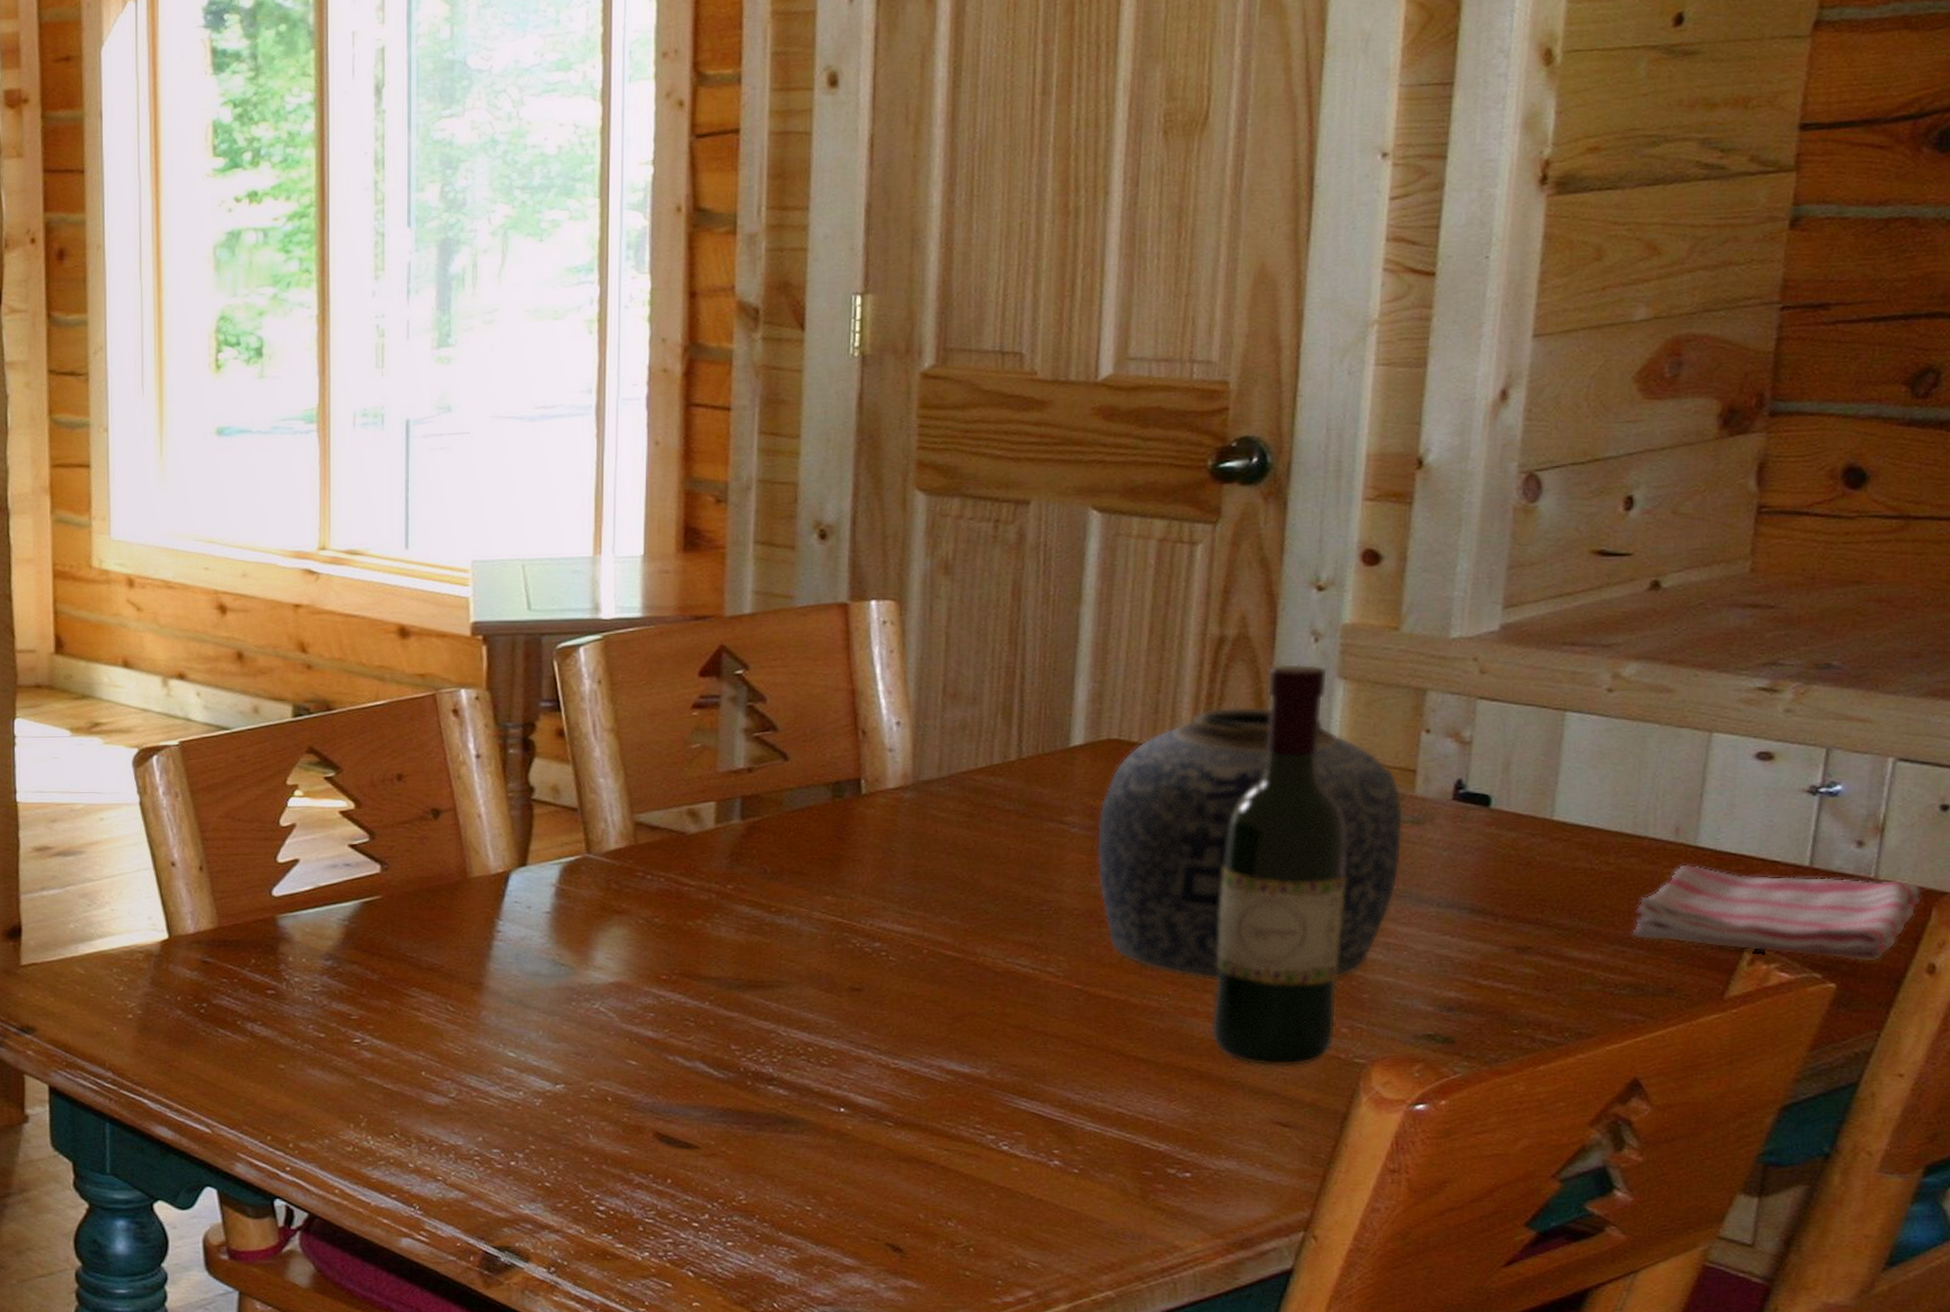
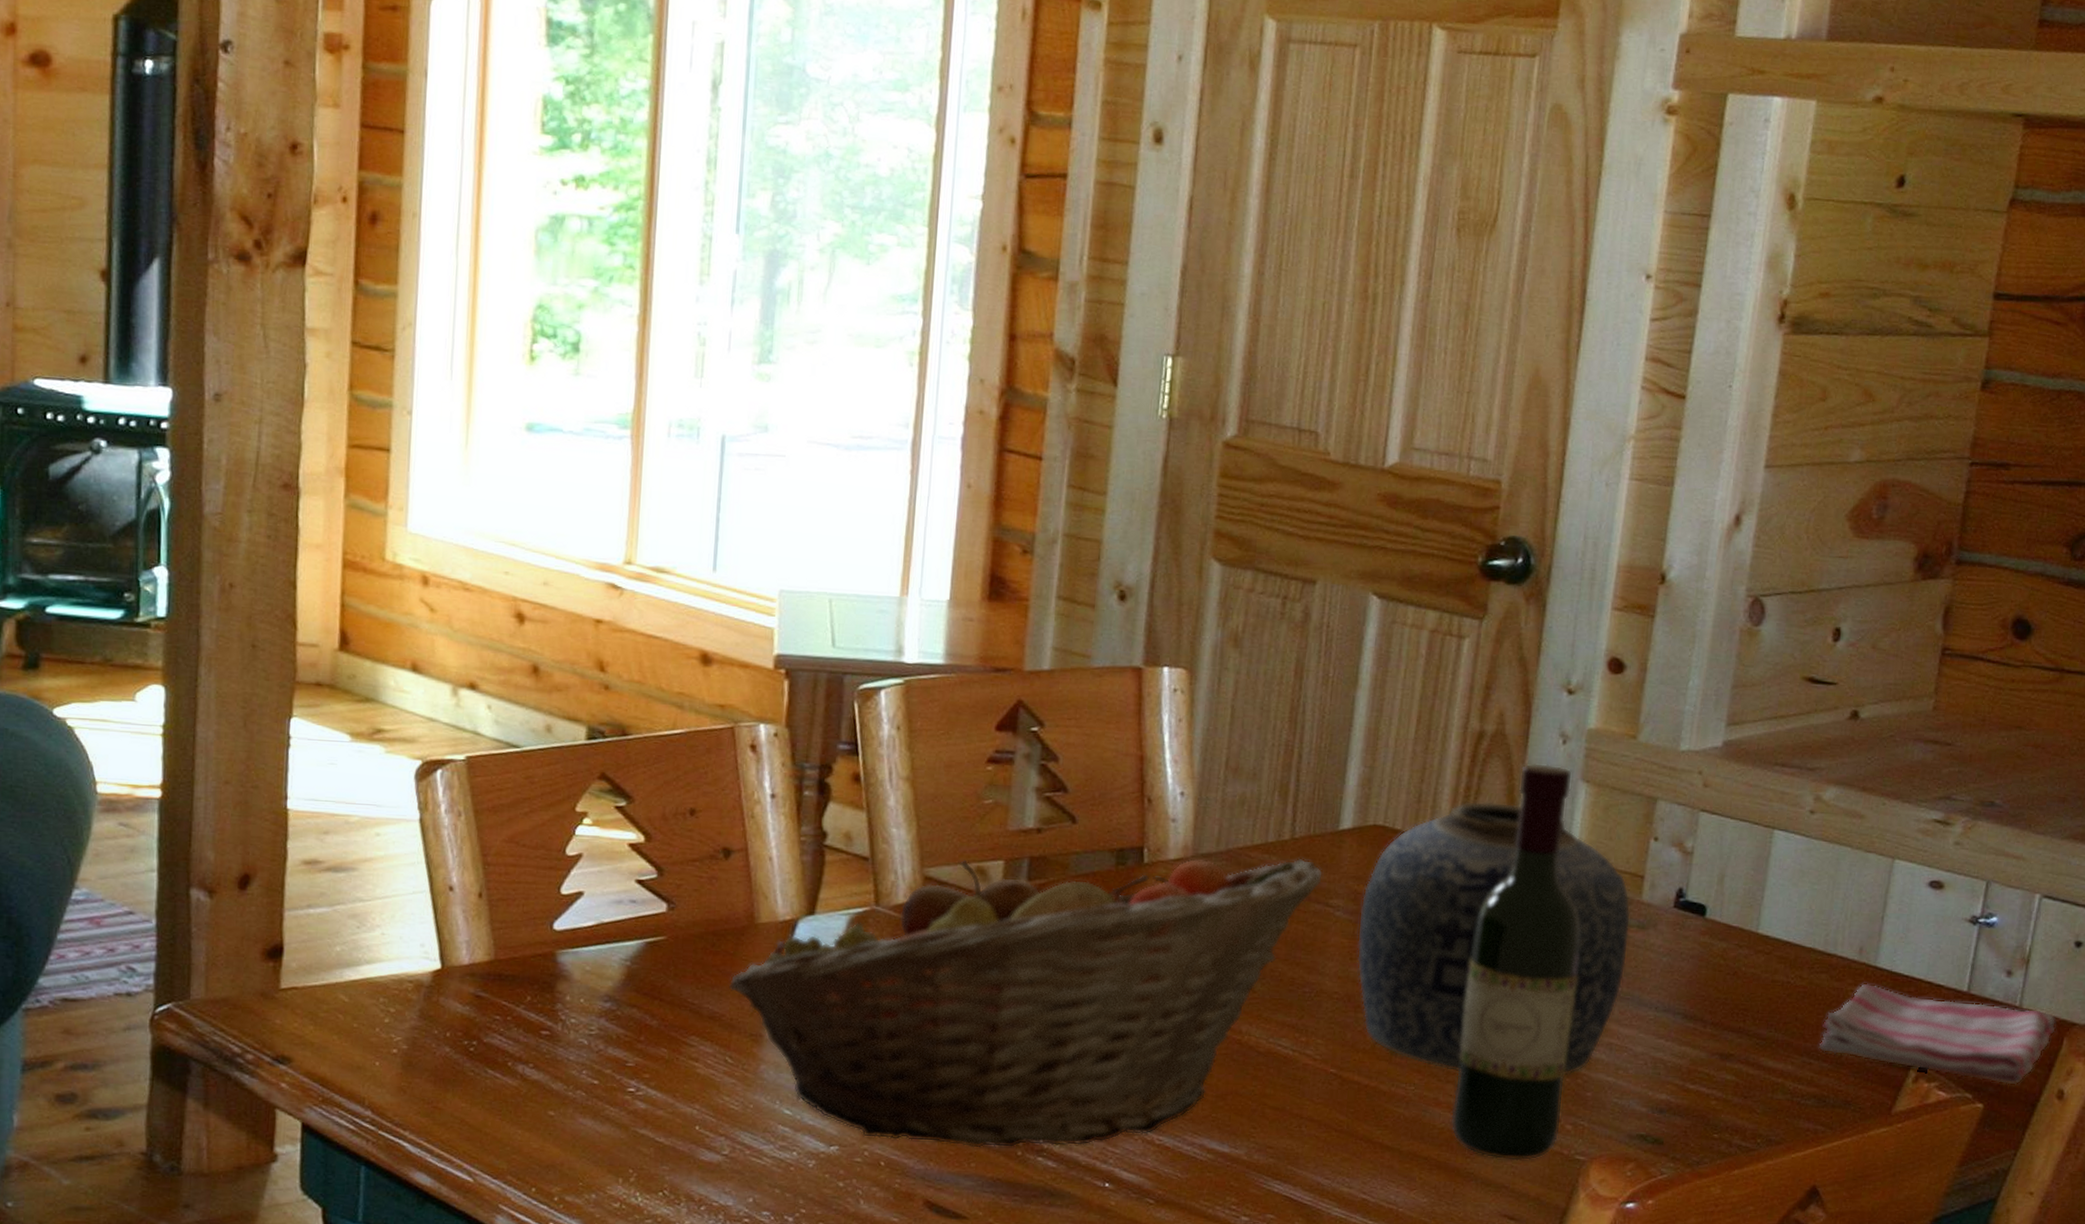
fruit basket: none [445,777,1056,1080] -> present [728,858,1324,1148]

